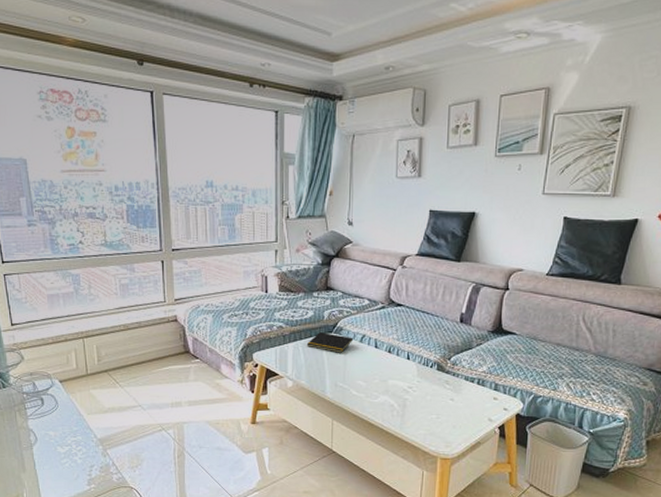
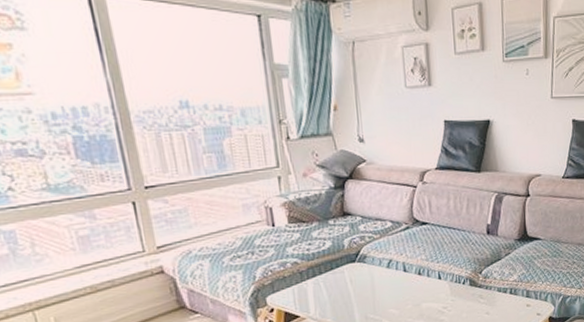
notepad: present [306,332,354,353] -> none [328,262,380,283]

